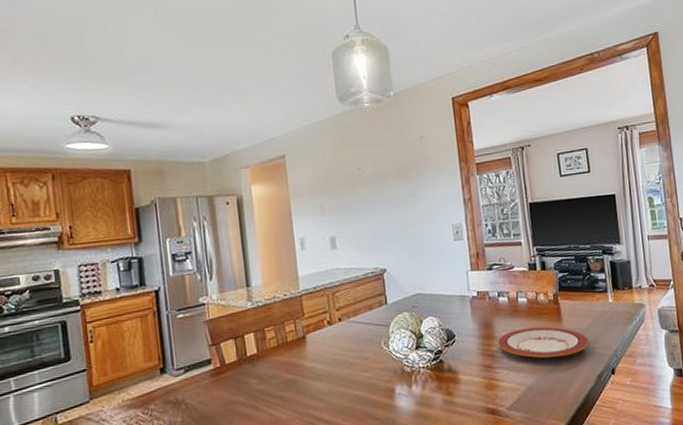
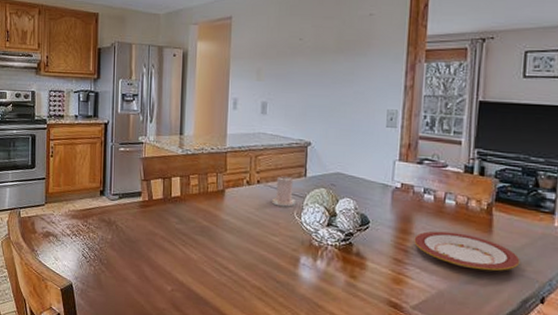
candle: none [357,307,381,341] -> present [272,176,295,207]

